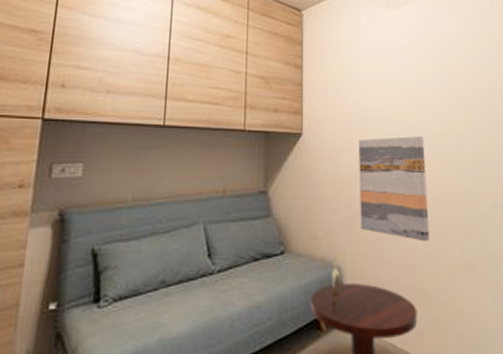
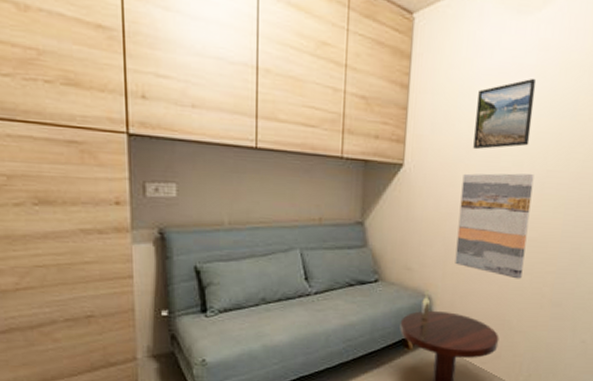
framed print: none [363,55,414,117] -> present [473,78,537,150]

